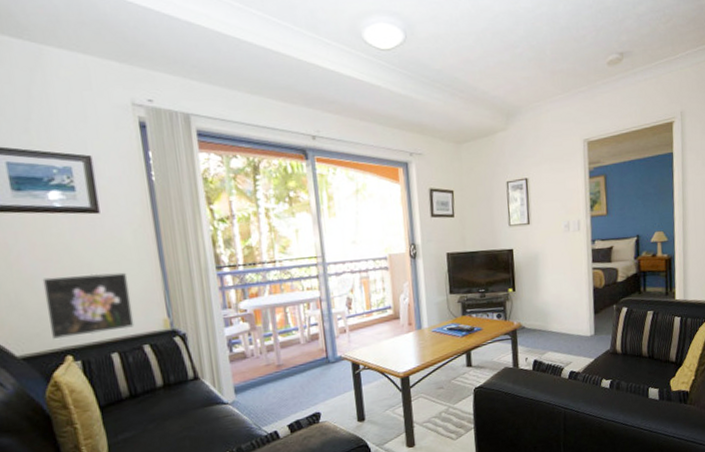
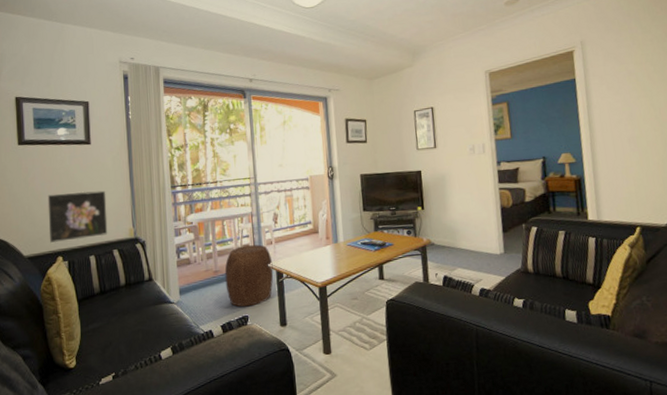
stool: none [289,333,349,404] -> present [224,244,274,307]

